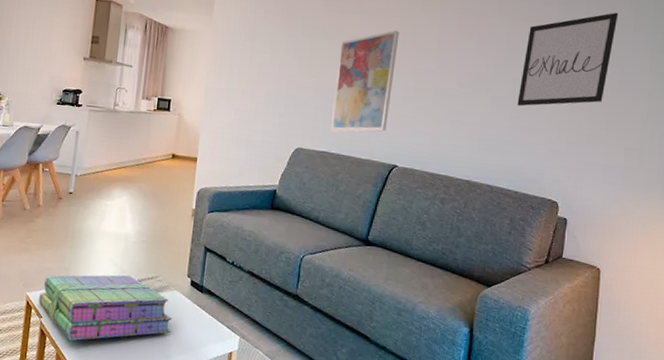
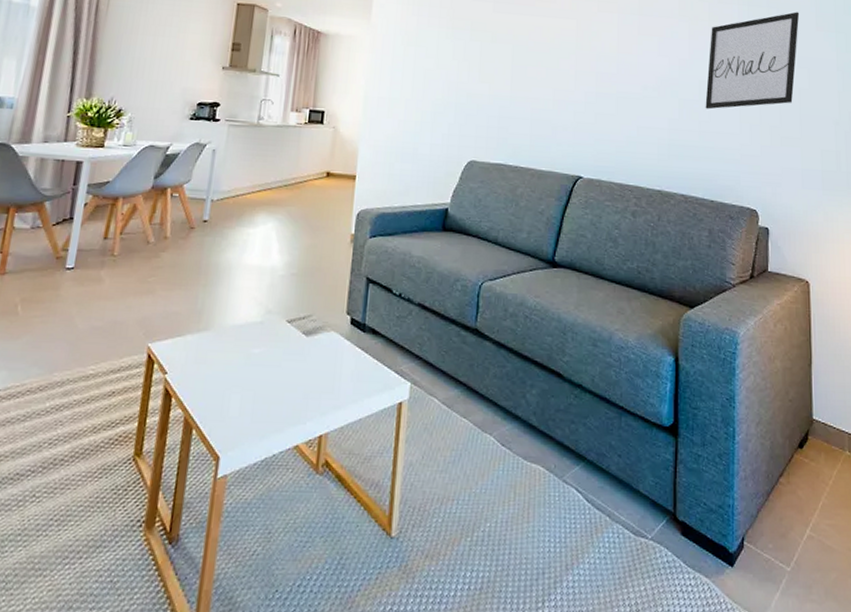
stack of books: present [38,274,172,341] -> none [162,315,329,400]
wall art: present [330,30,400,132] -> none [506,32,576,142]

